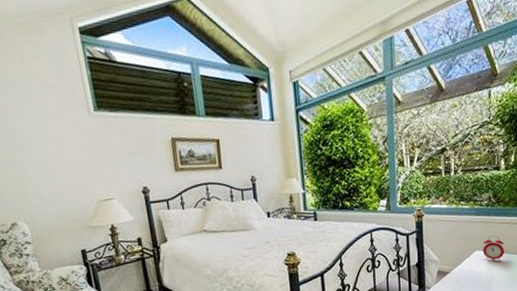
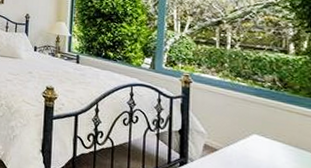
alarm clock: present [483,235,505,262] -> none [263,122,293,155]

